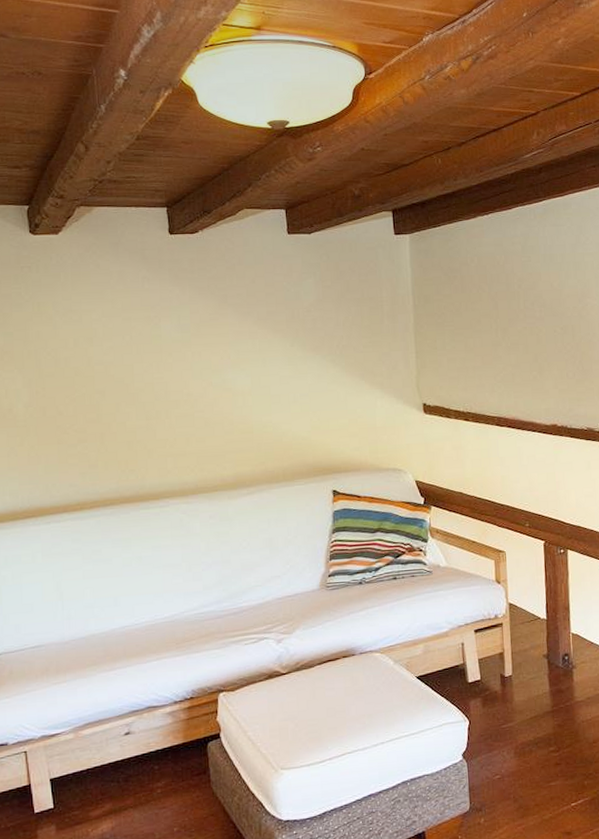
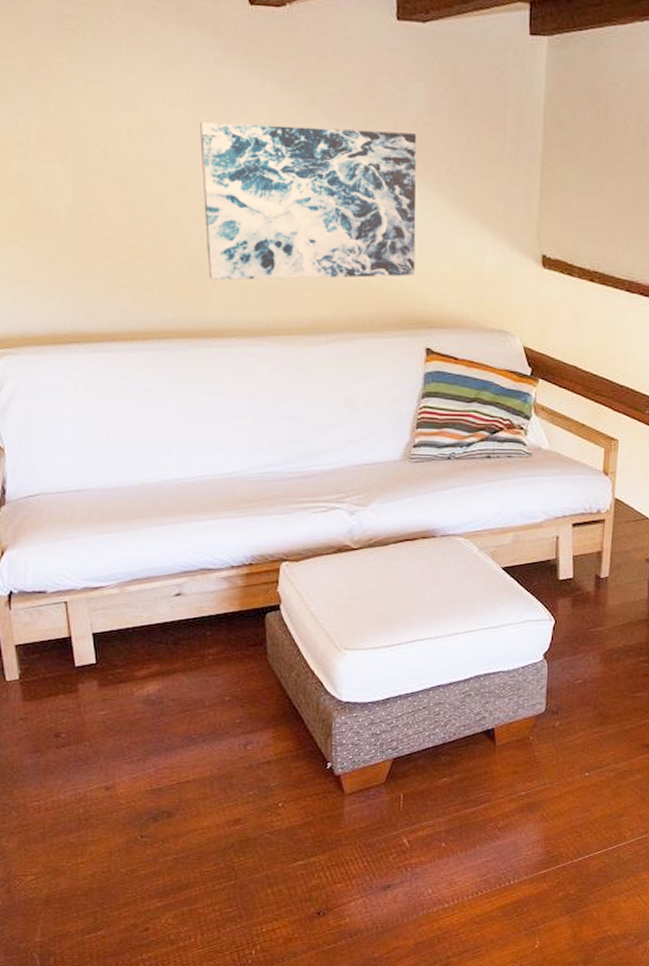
wall art: none [133,318,318,453] -> present [200,122,417,281]

